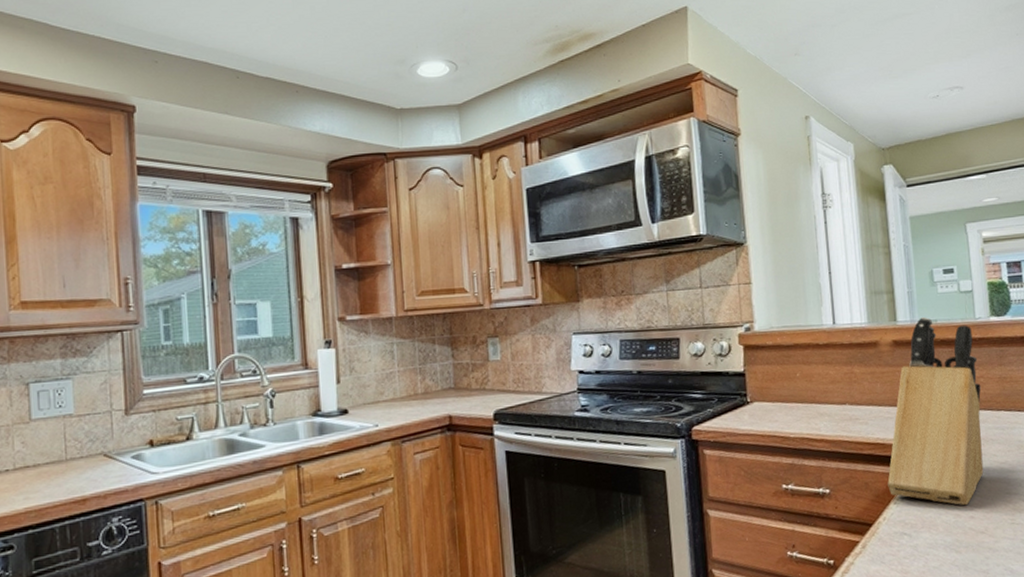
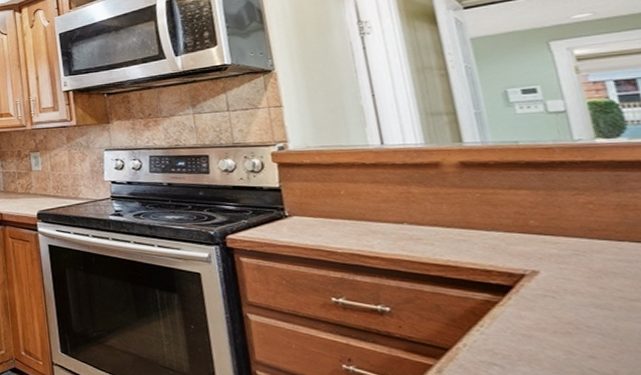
knife block: present [887,317,984,506] -> none [465,138,605,343]

